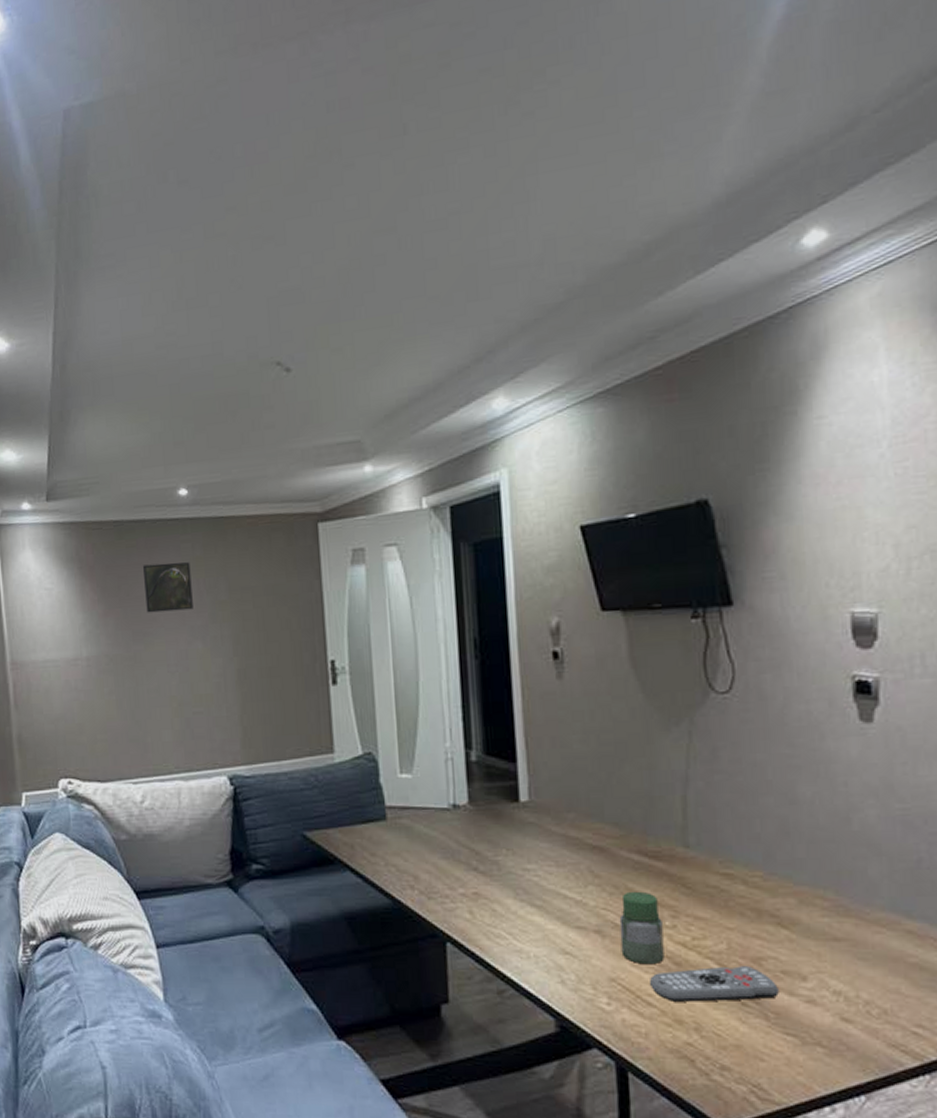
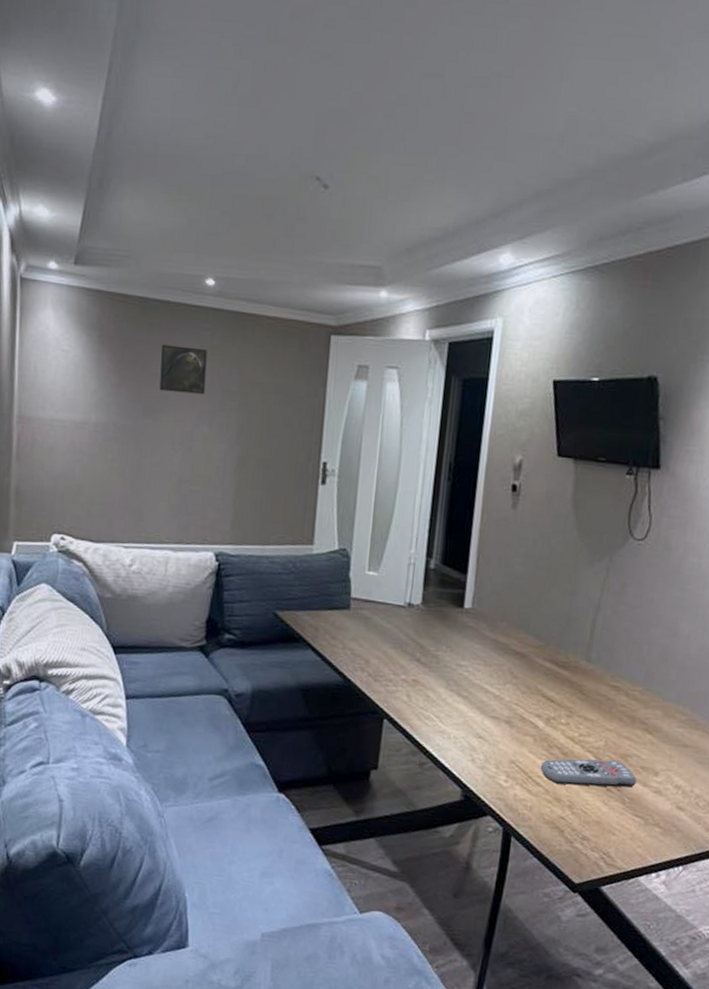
jar: present [619,891,664,965] -> none [523,692,559,753]

